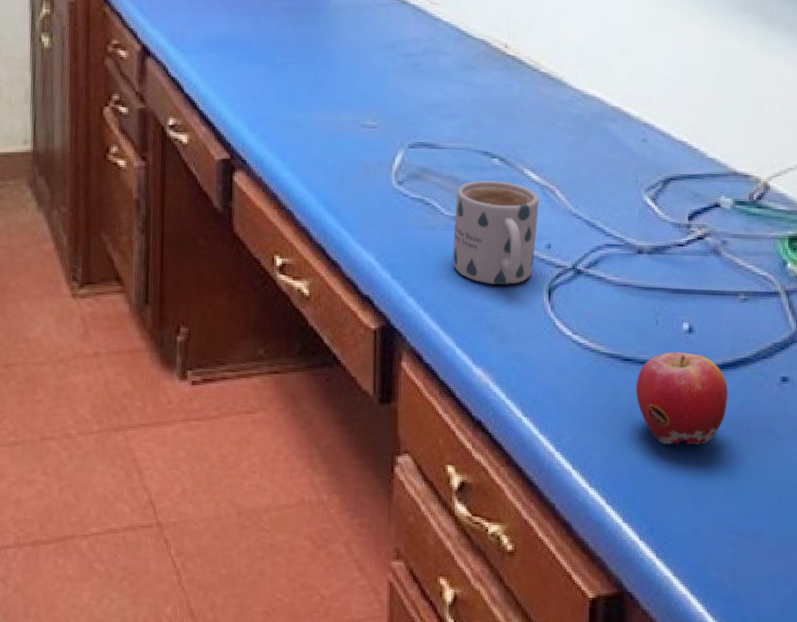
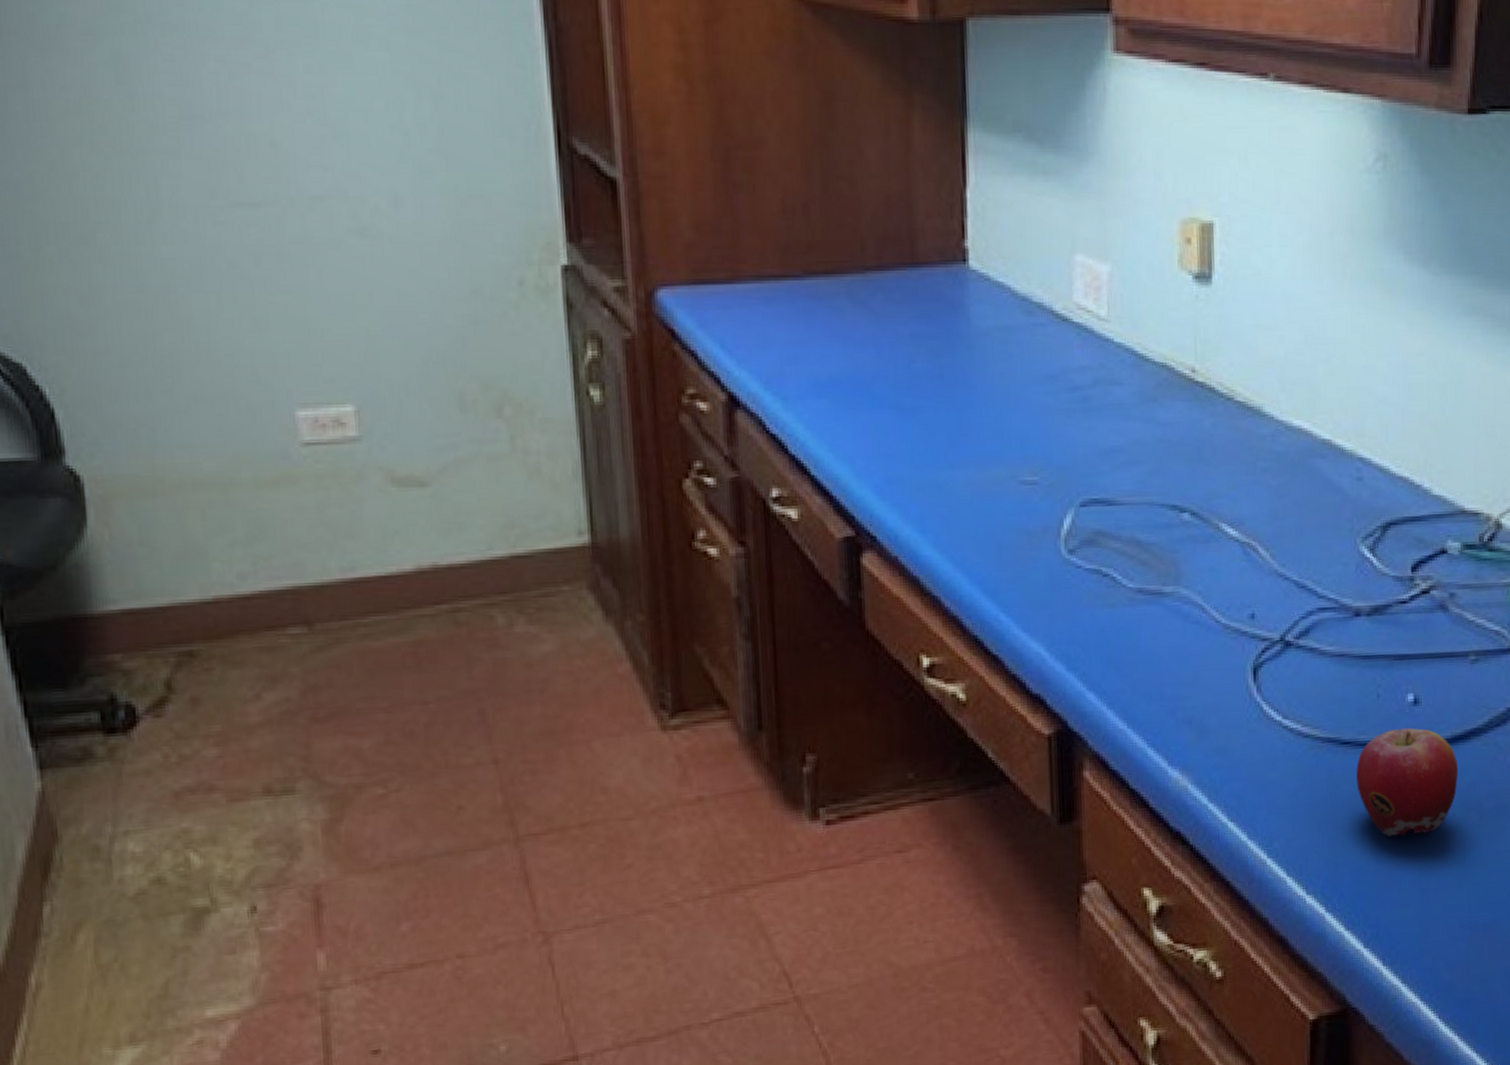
mug: present [453,180,539,285] -> none [1138,540,1239,668]

